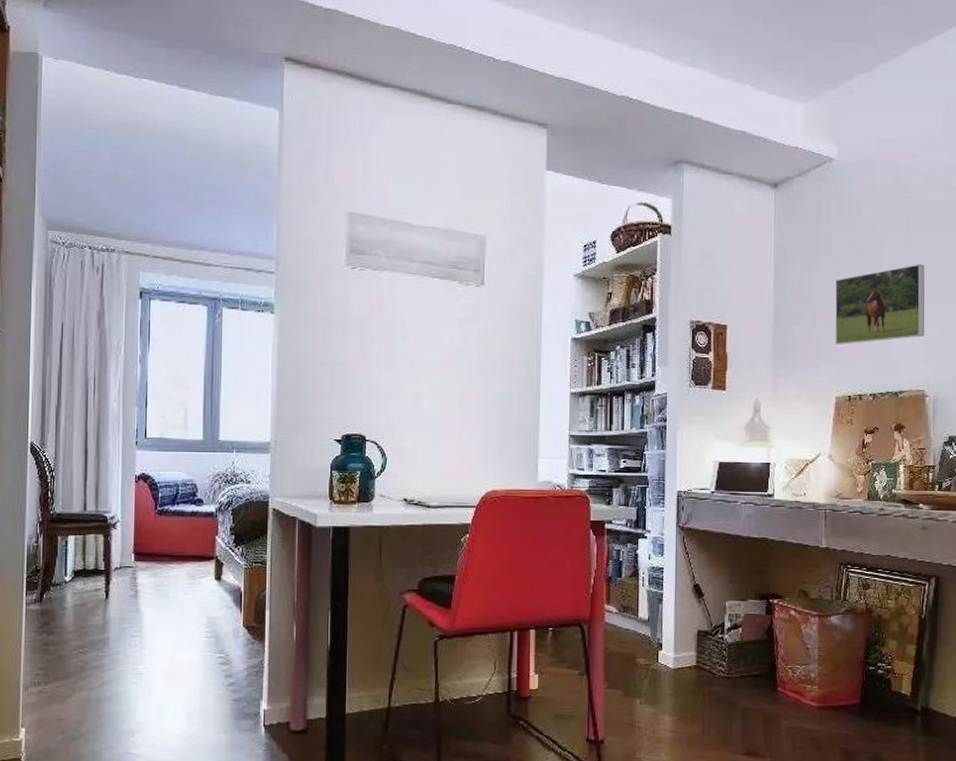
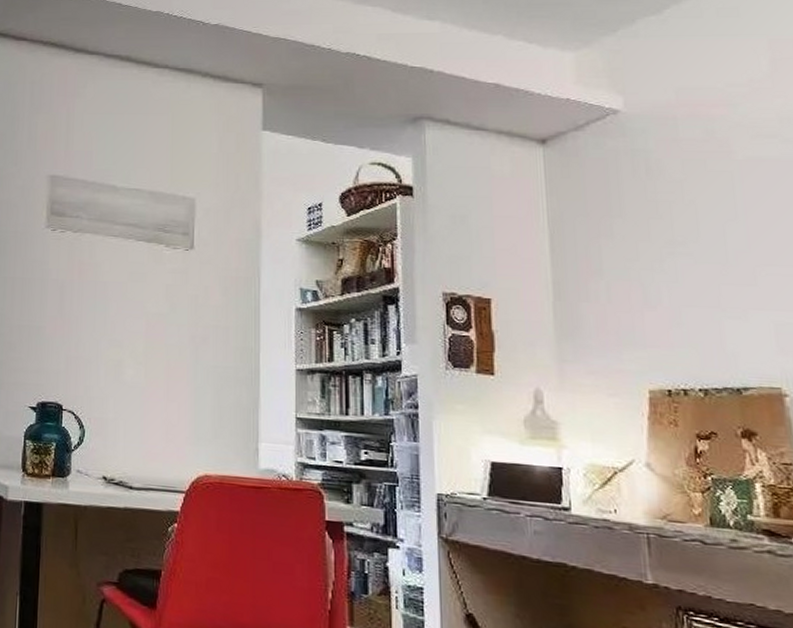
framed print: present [835,264,925,345] -> none [635,231,774,327]

